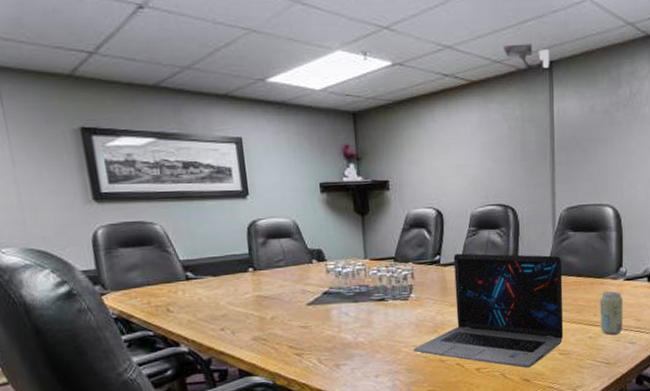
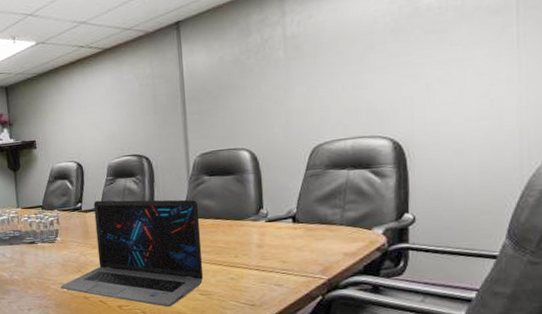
security camera: present [502,44,550,72] -> none [131,8,177,32]
beverage can: present [600,291,623,335] -> none [240,233,267,277]

